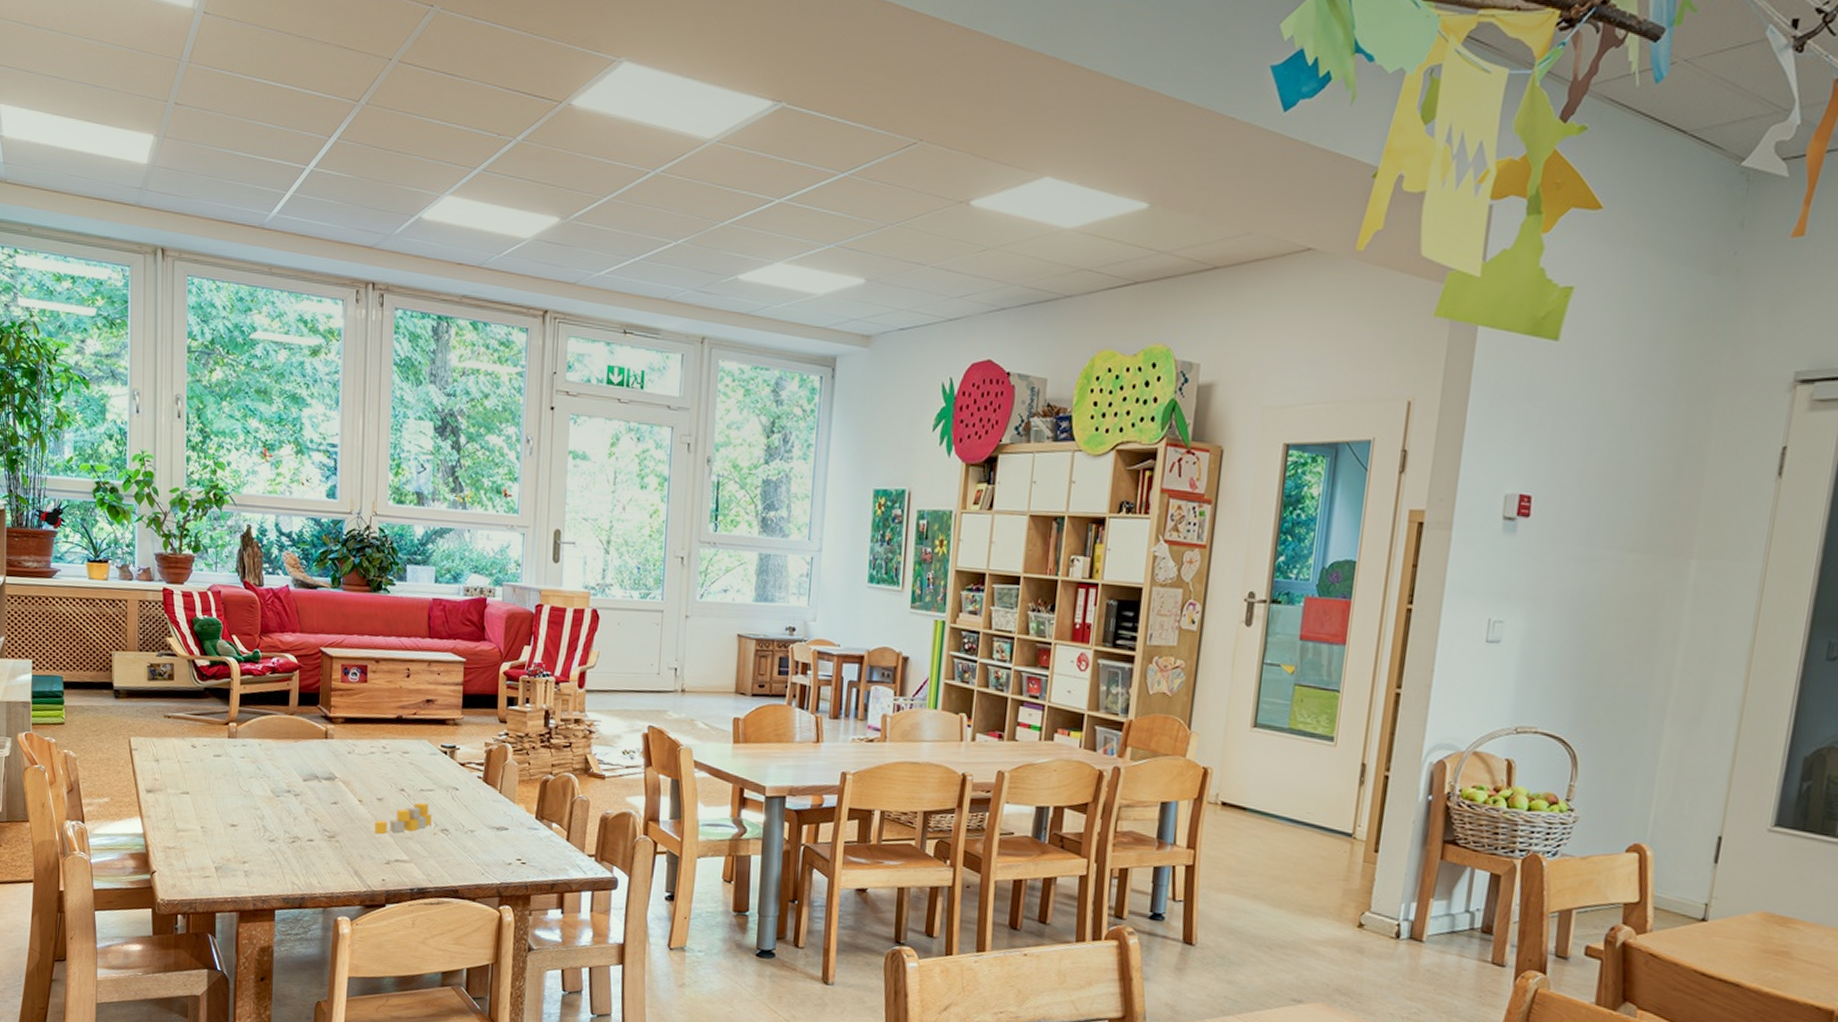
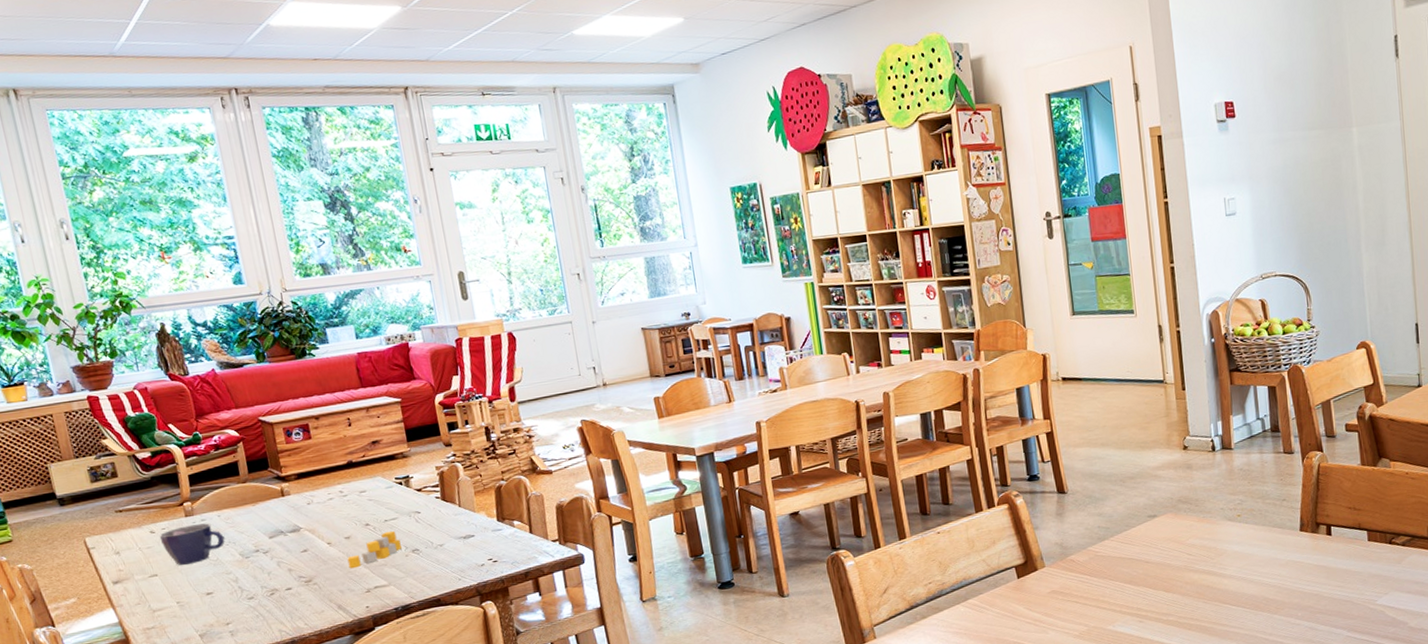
cup: none [199,747,260,790] -> present [159,523,225,565]

